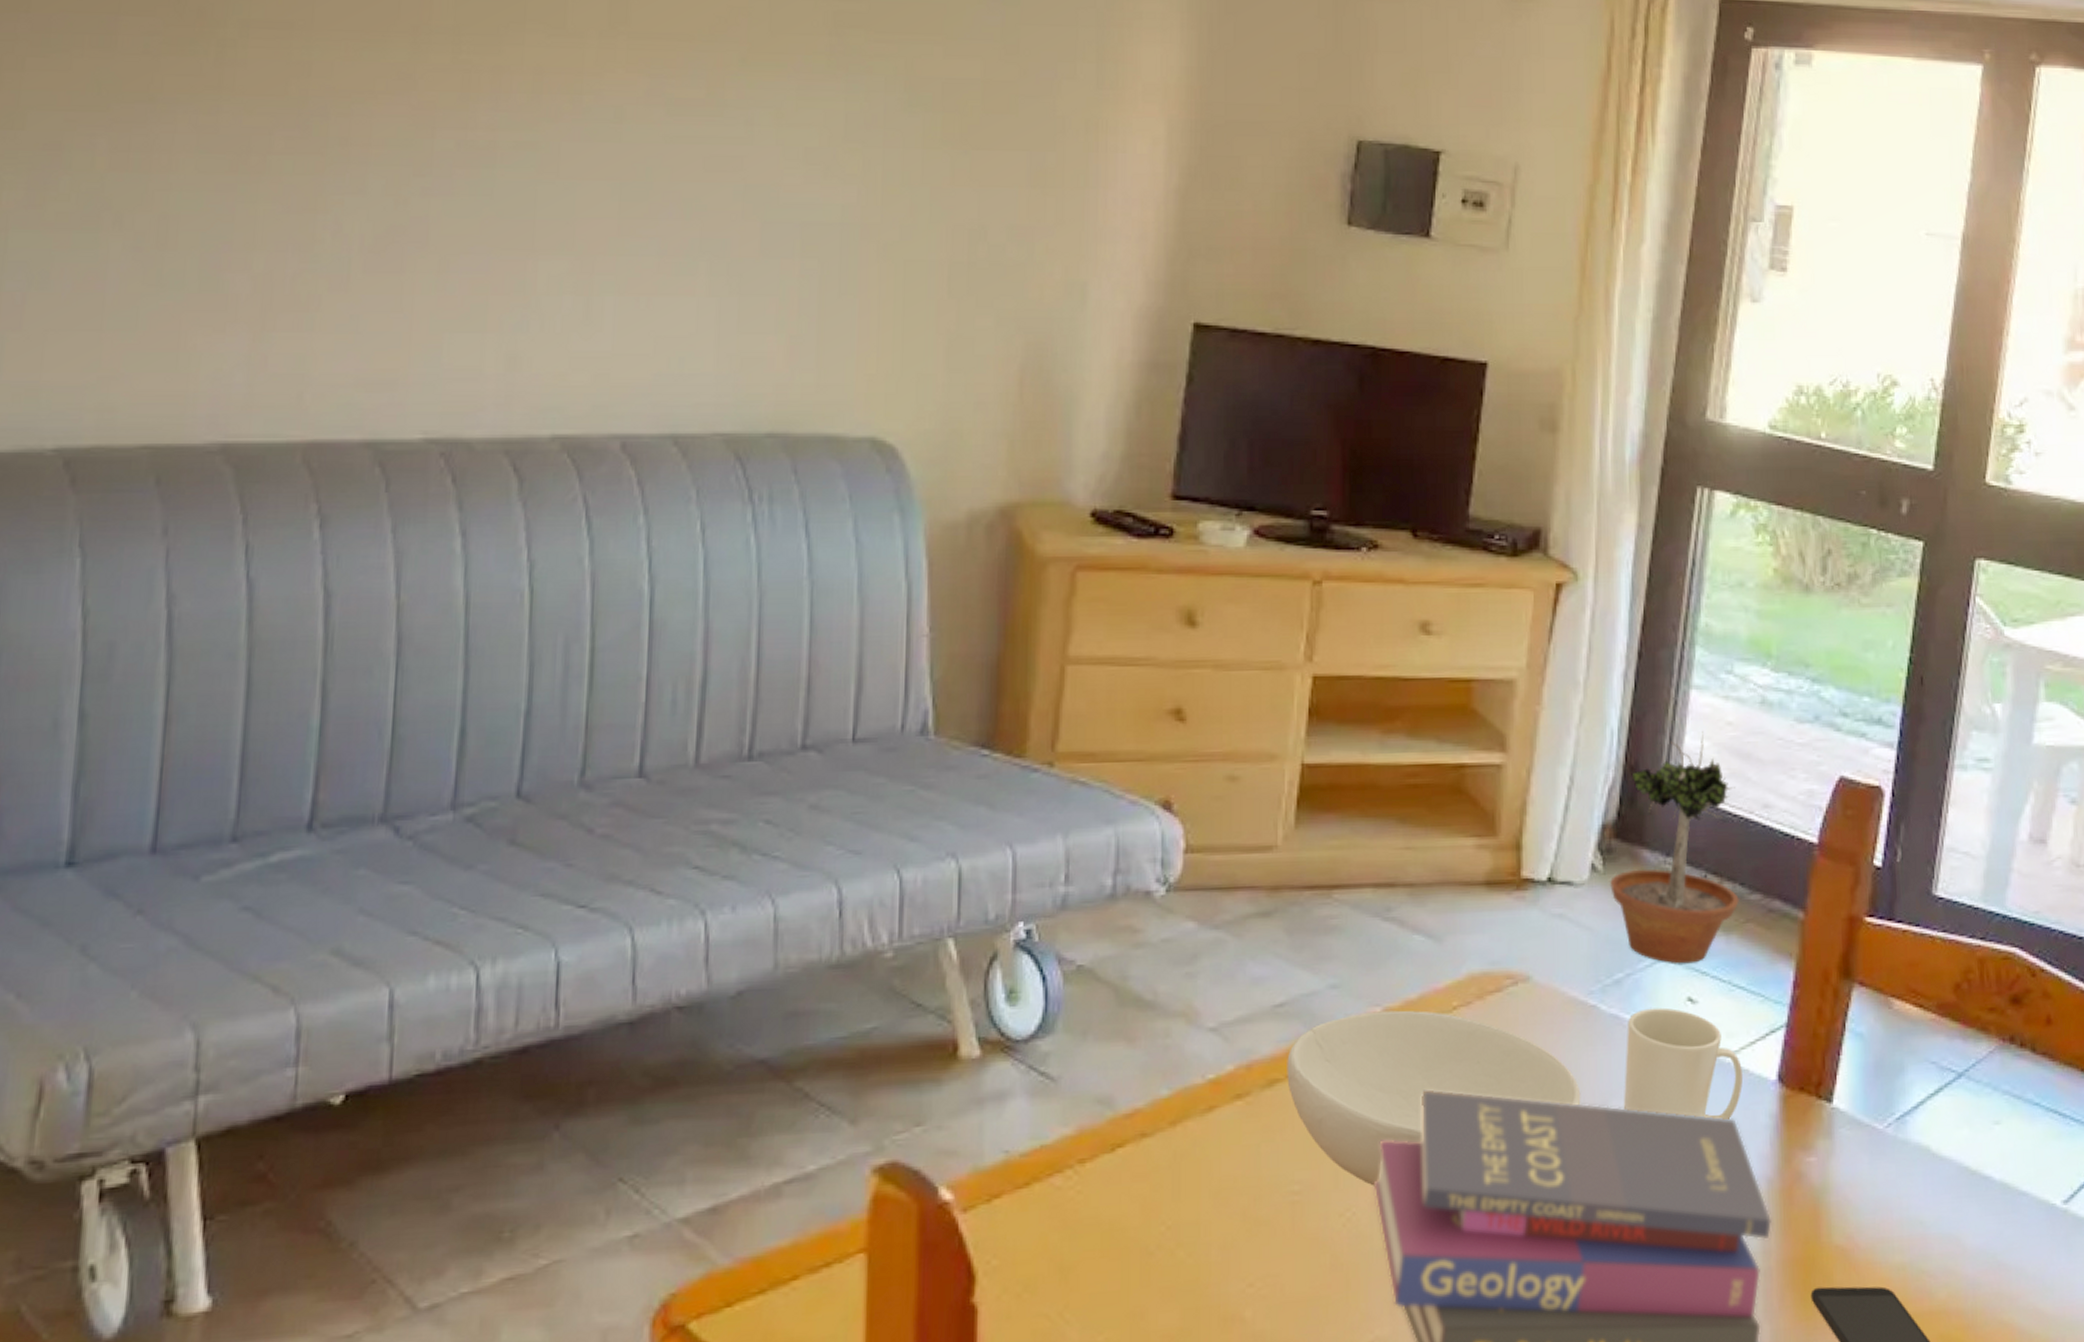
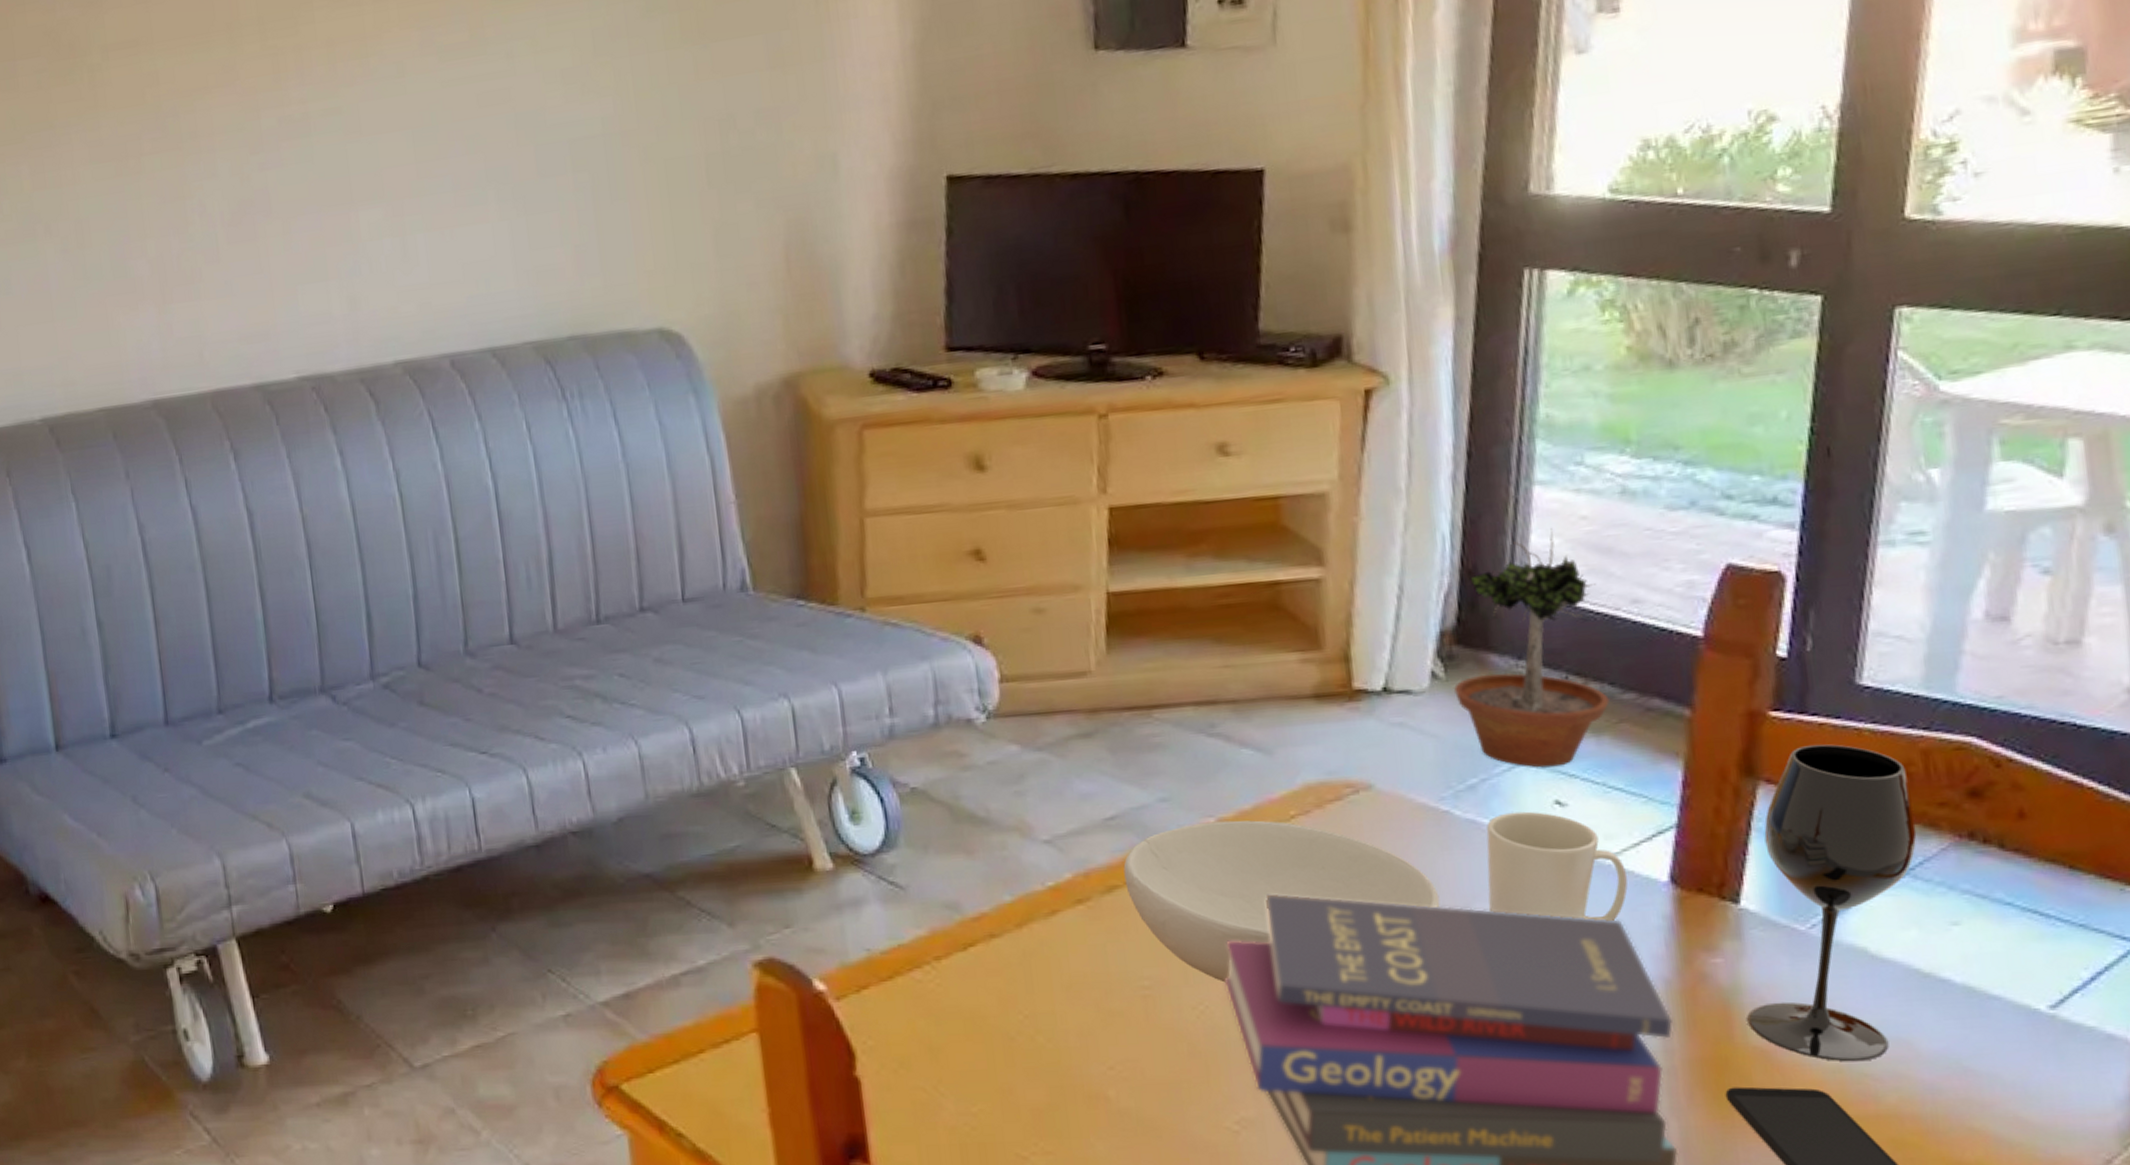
wineglass: none [1832,950,1972,1259] -> present [1747,744,1917,1062]

